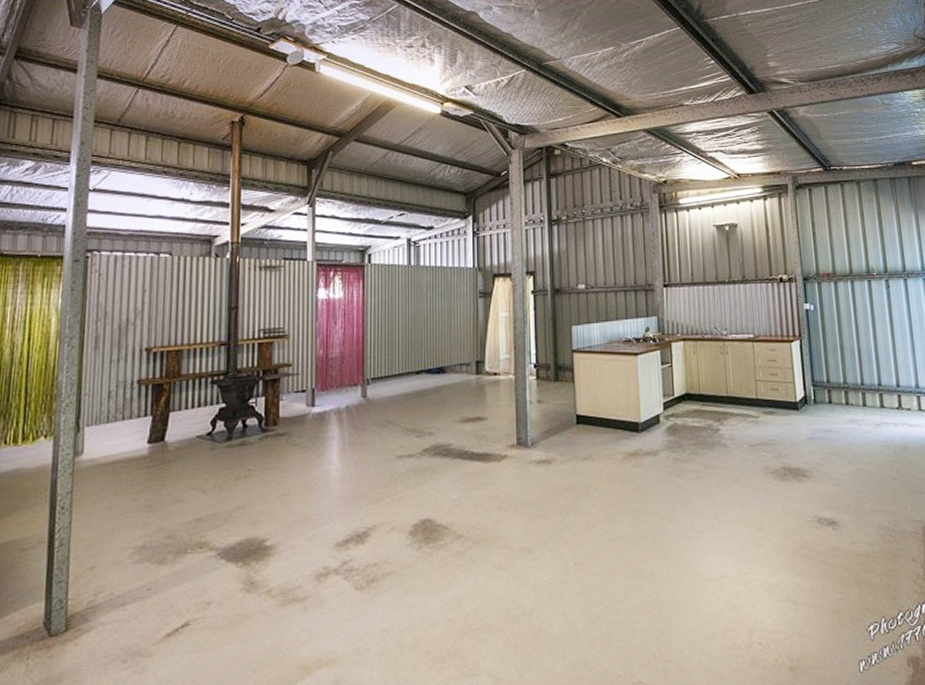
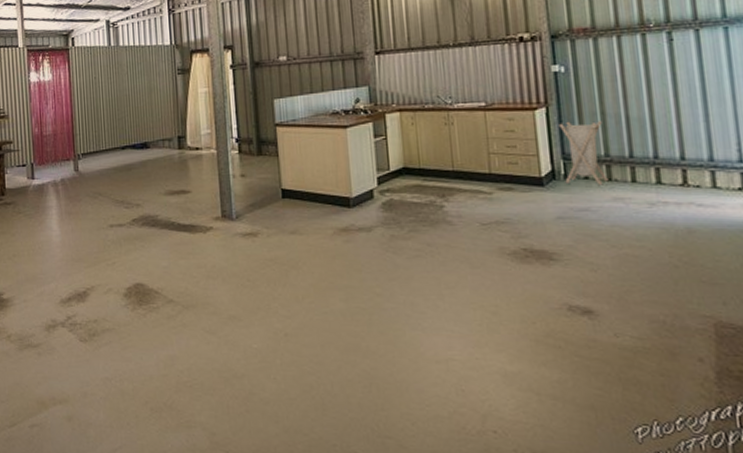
laundry hamper: none [809,352,847,409] -> present [559,121,609,185]

